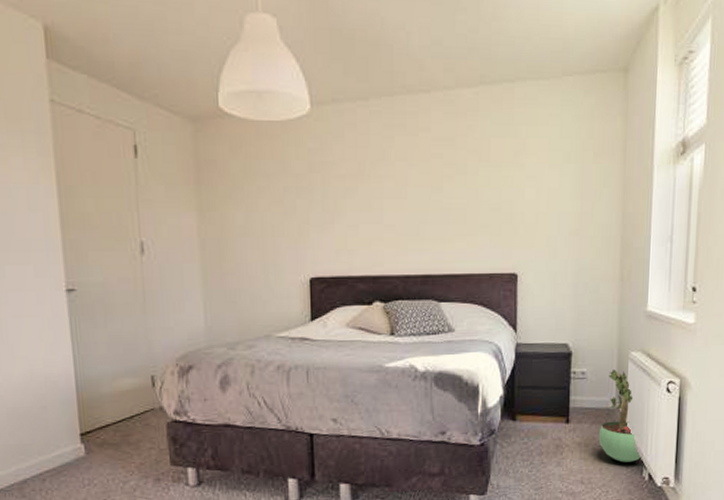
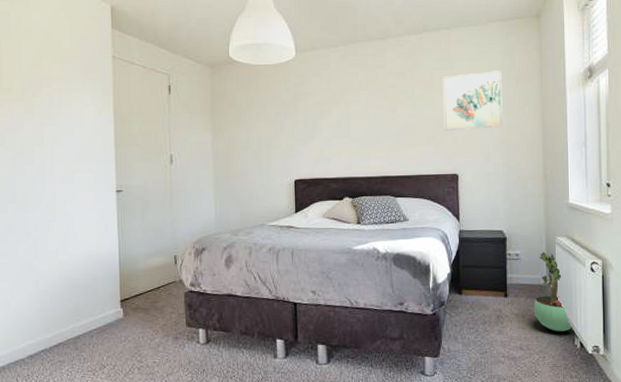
wall art: none [502,141,577,218] -> present [442,71,503,131]

